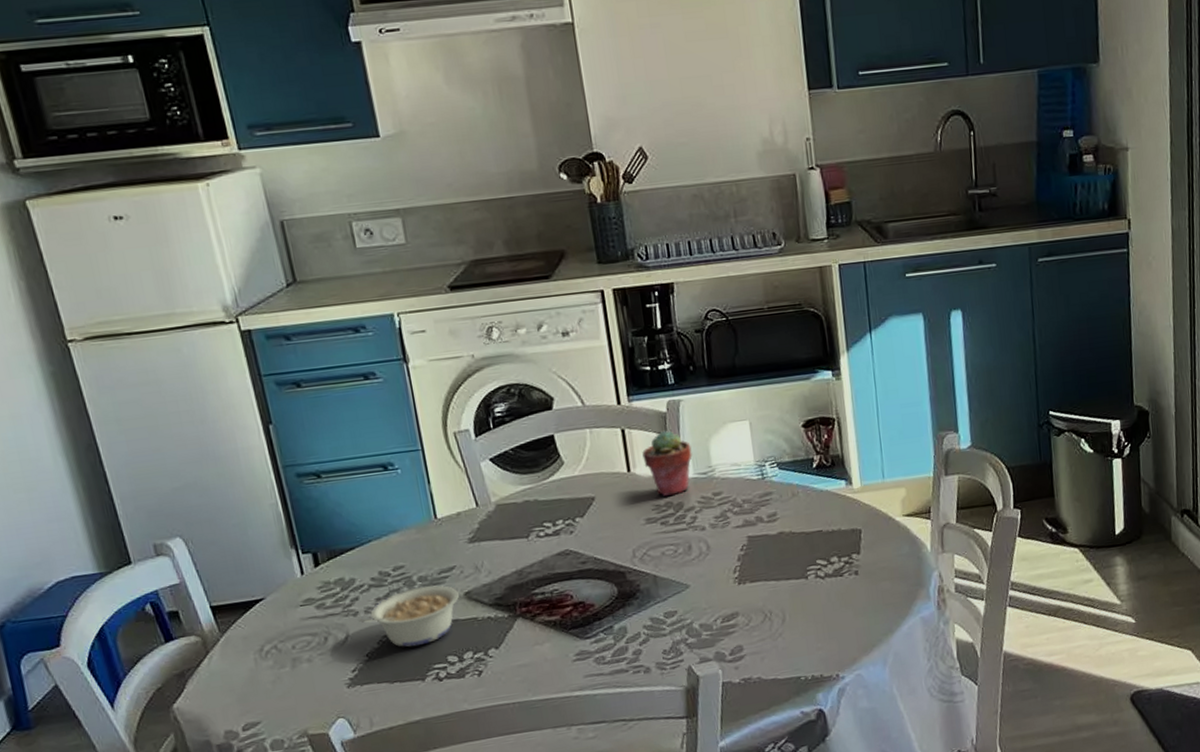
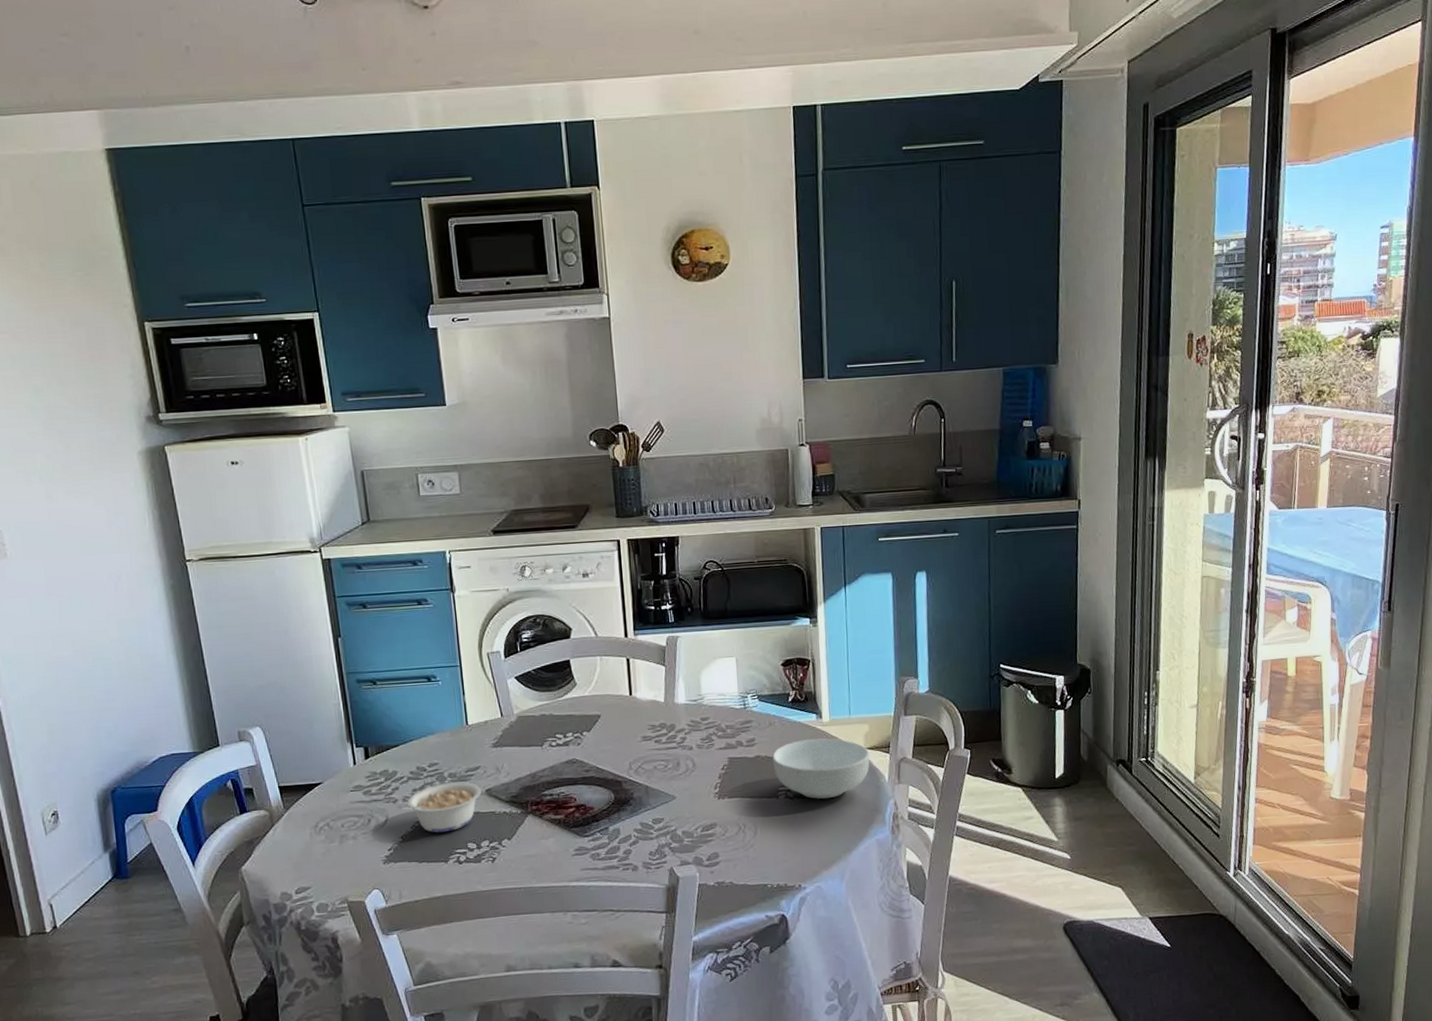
potted succulent: present [642,430,692,496] -> none [643,661,685,718]
cereal bowl: none [797,506,909,577] -> present [772,738,870,799]

